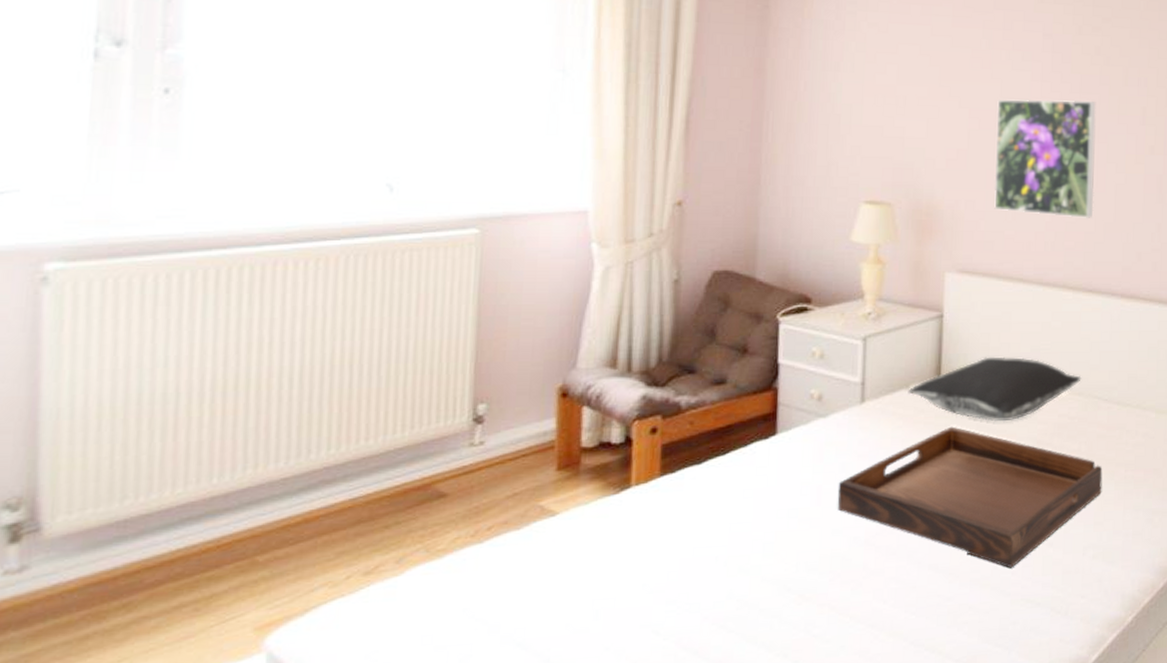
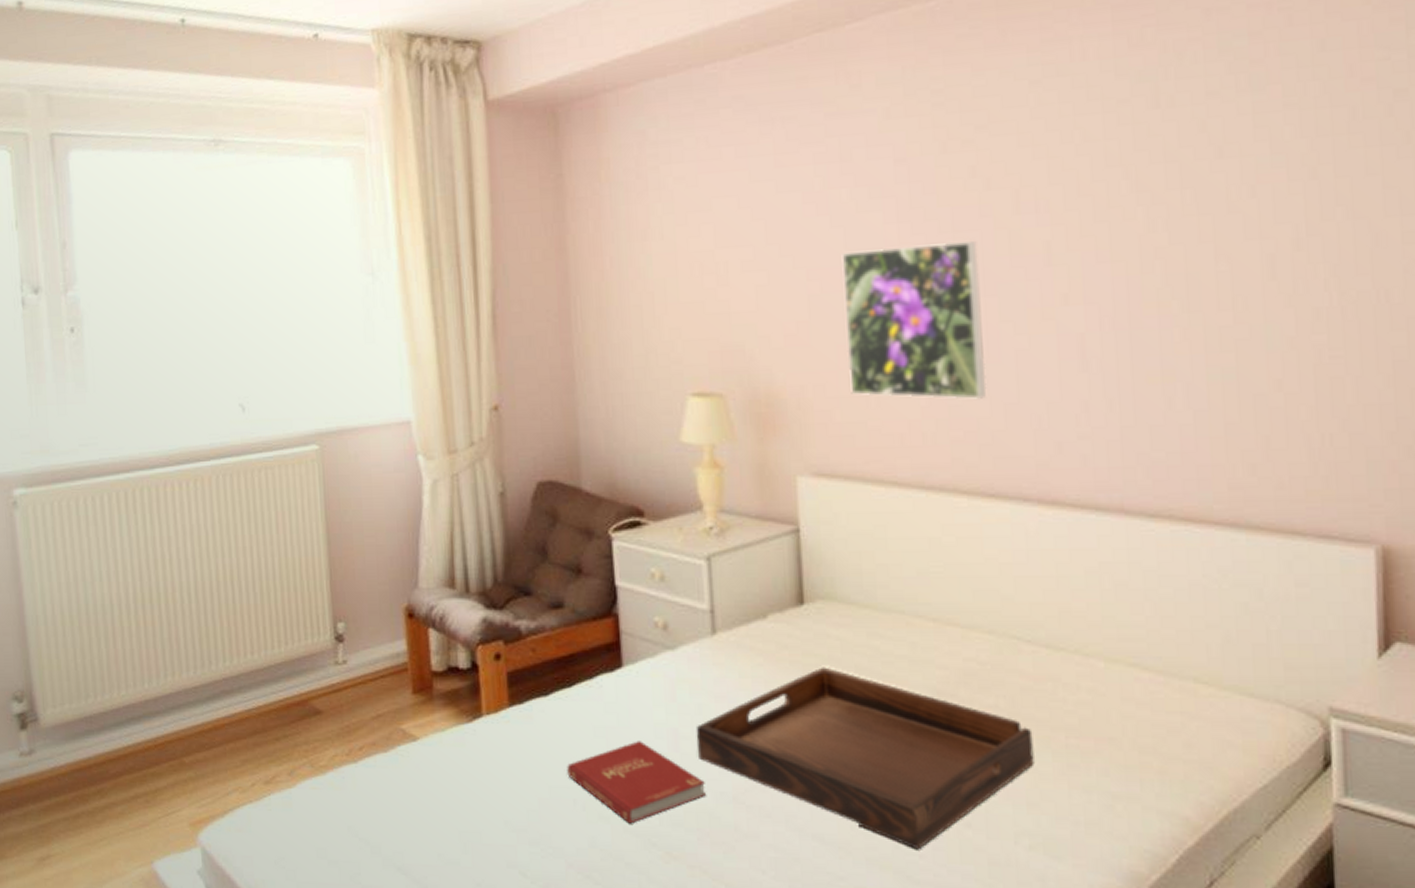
book: none [712,498,841,574] -> present [567,741,706,824]
pillow: present [908,356,1082,422] -> none [765,581,991,664]

